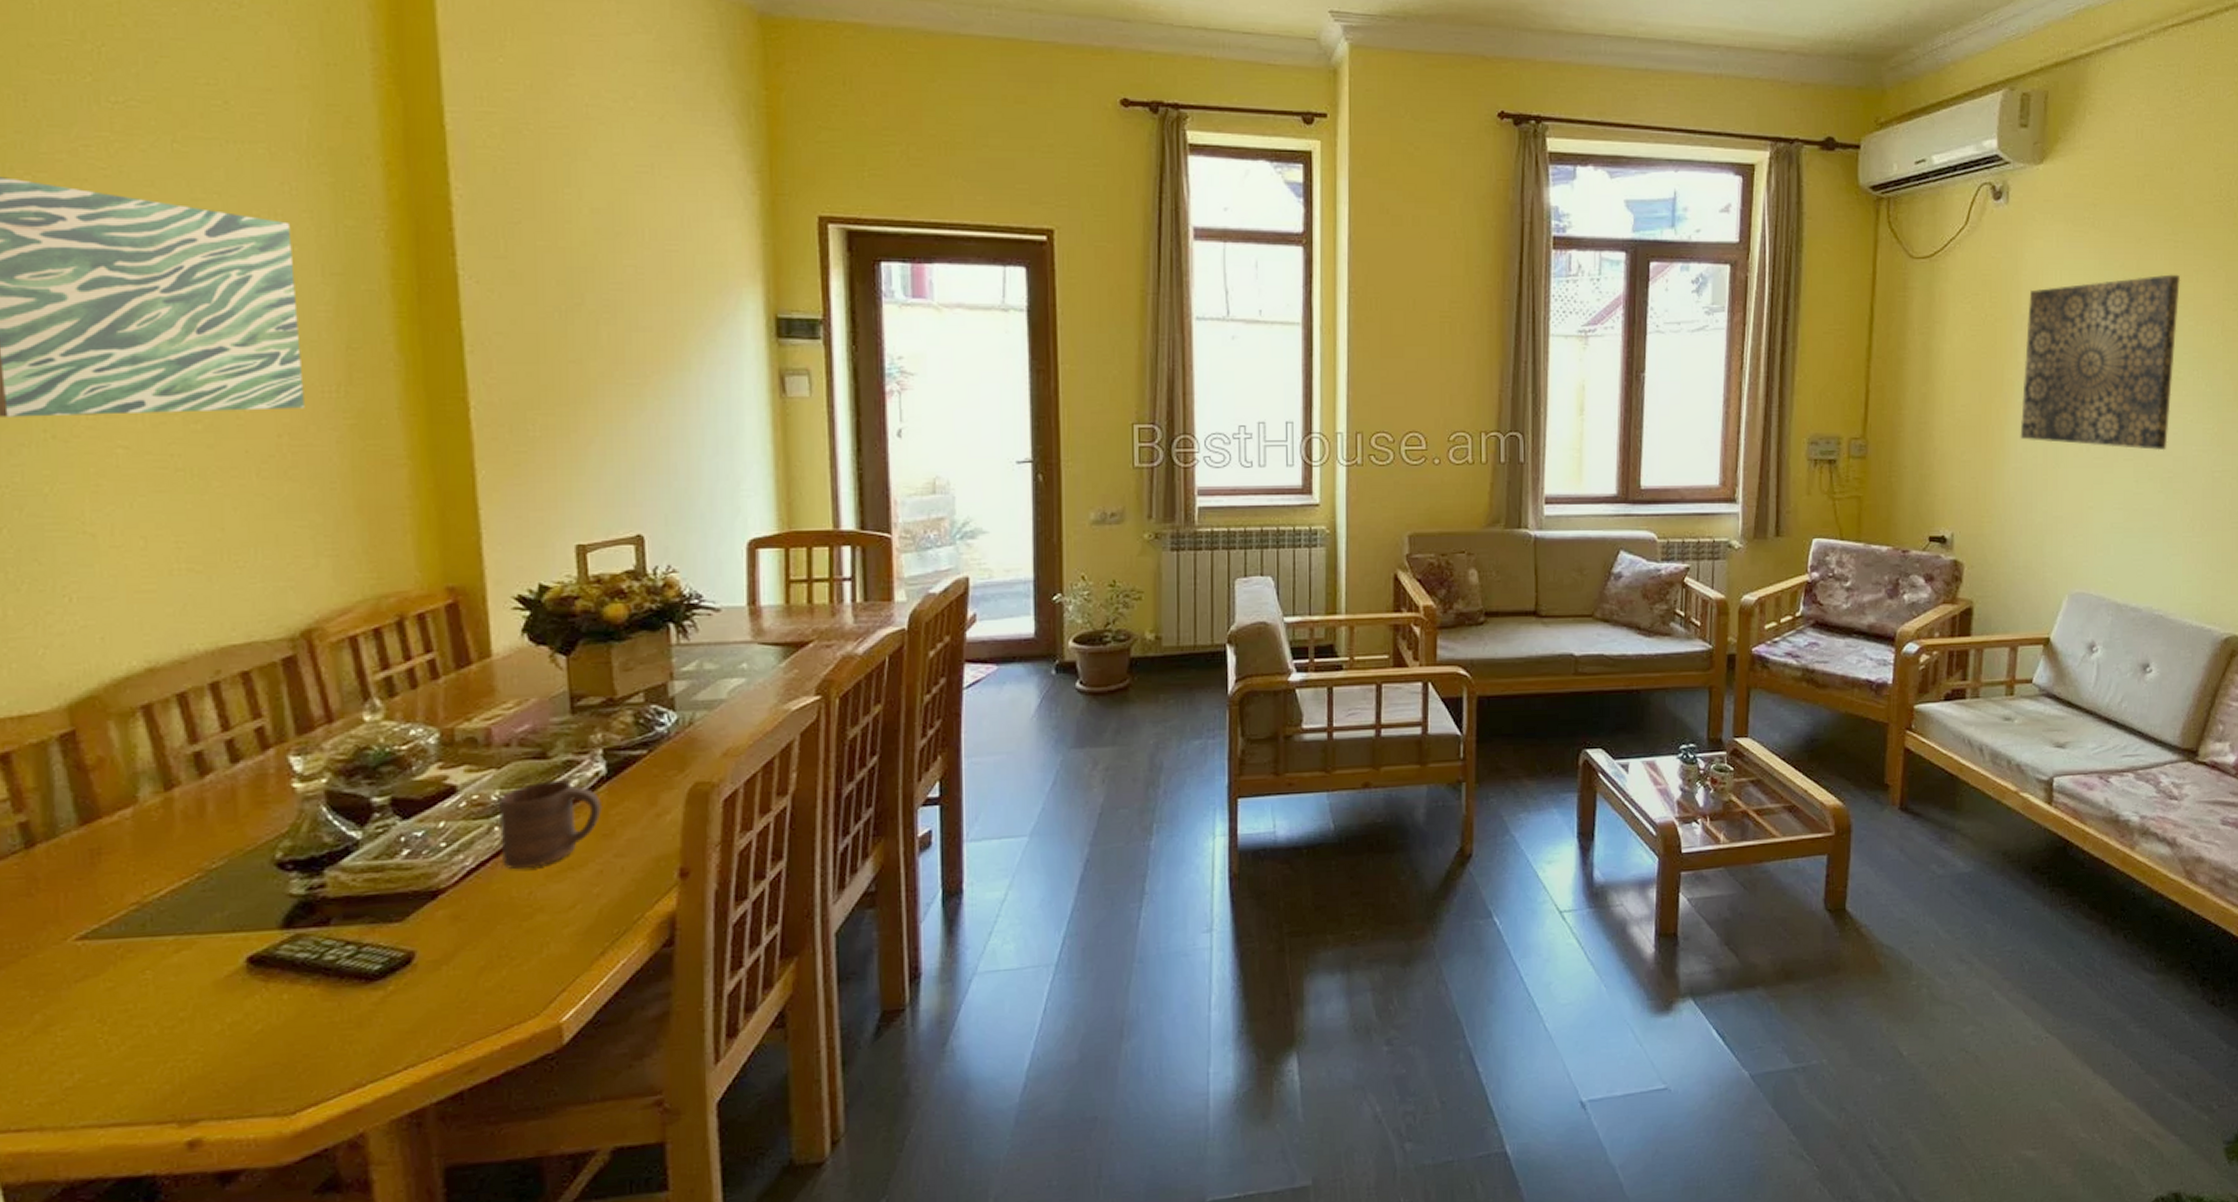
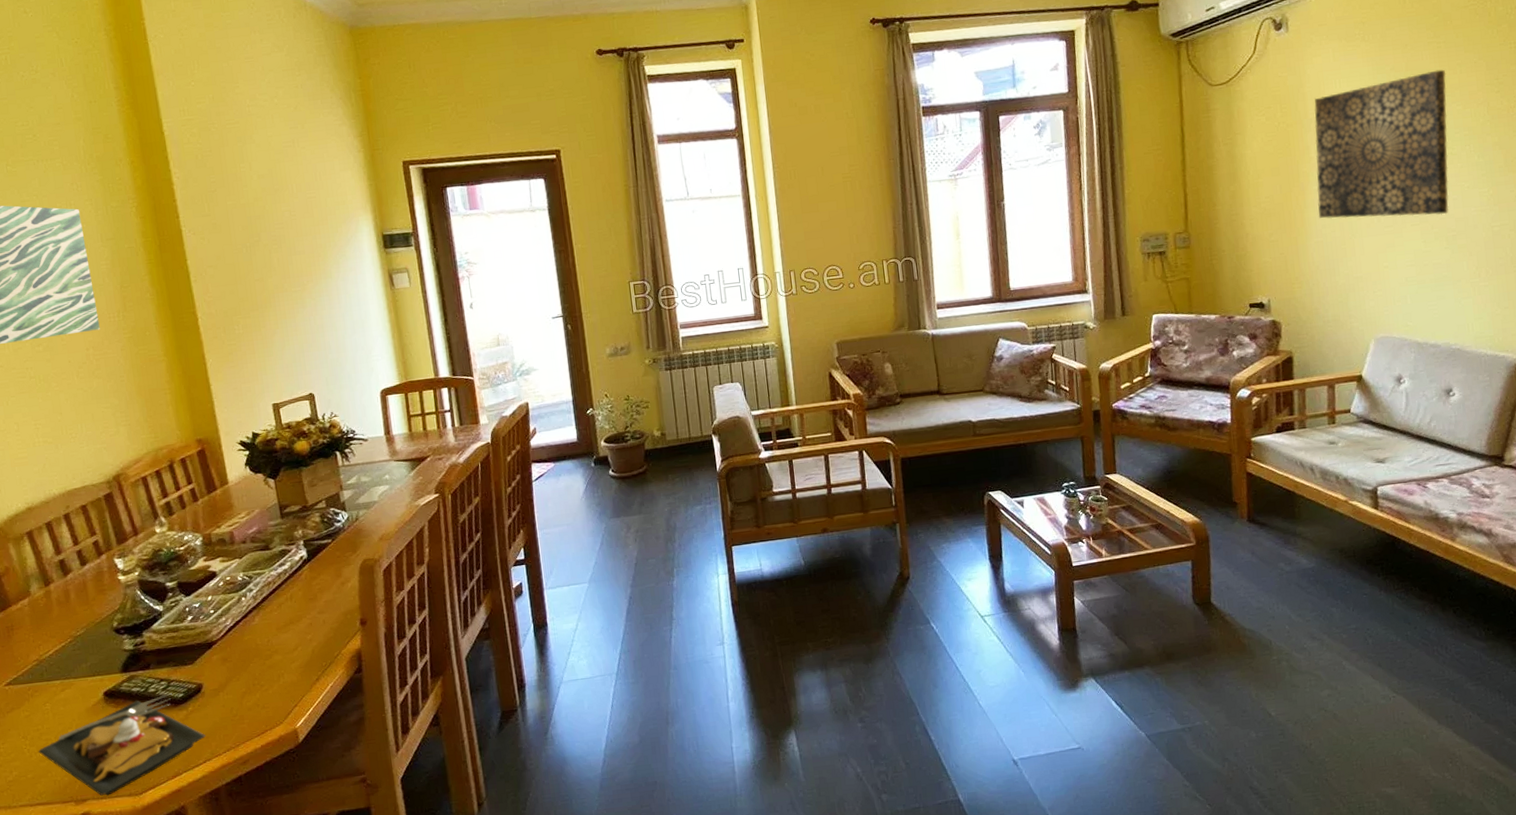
plate: none [124,964,411,1115] -> present [38,694,205,796]
cup: present [499,779,603,870] -> none [243,563,308,626]

